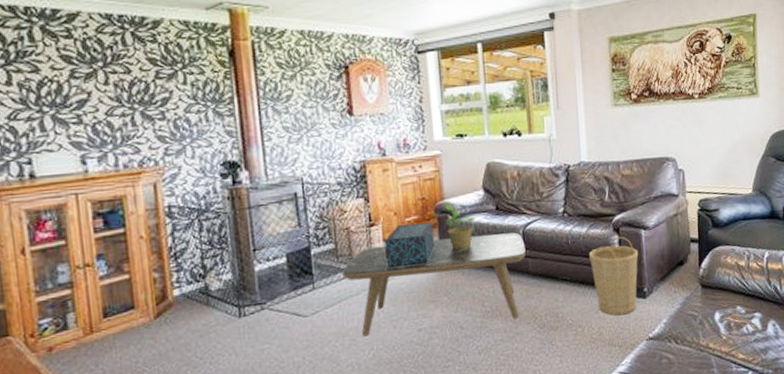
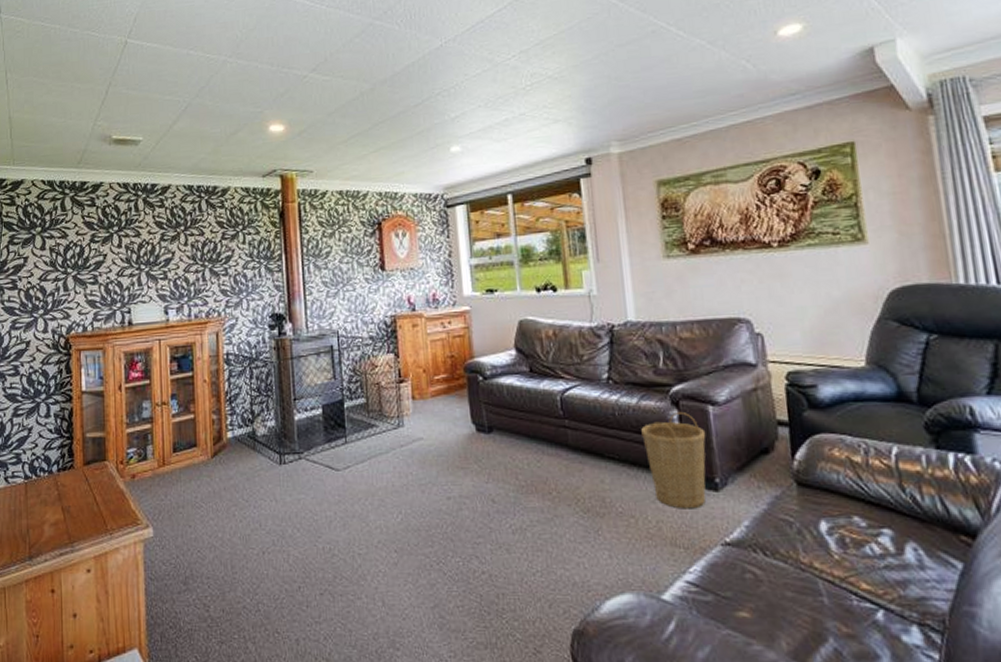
coffee table: present [342,232,526,337] -> none [372,398,564,498]
decorative box: present [384,222,434,268] -> none [413,382,464,427]
potted plant: present [442,204,476,250] -> none [472,363,508,414]

